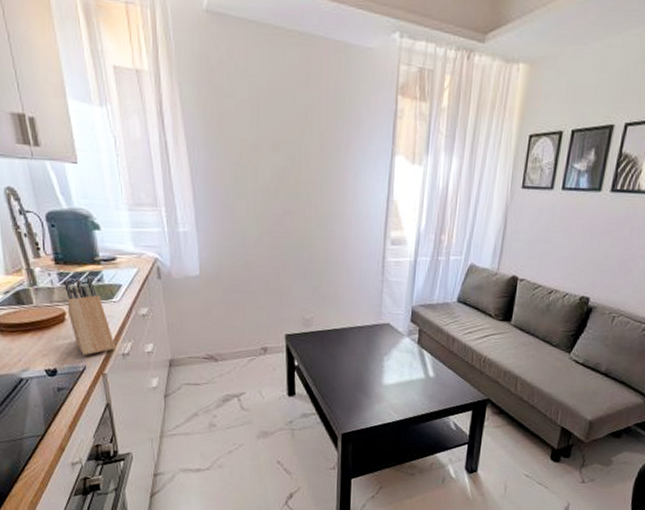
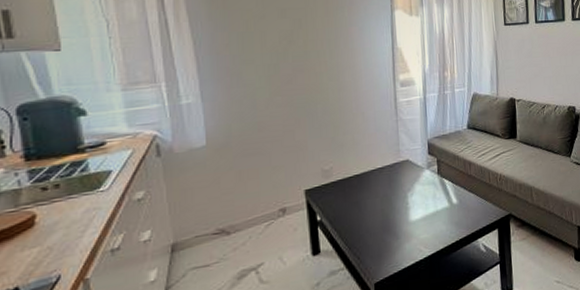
knife block: present [64,277,116,356] -> none [36,168,103,263]

